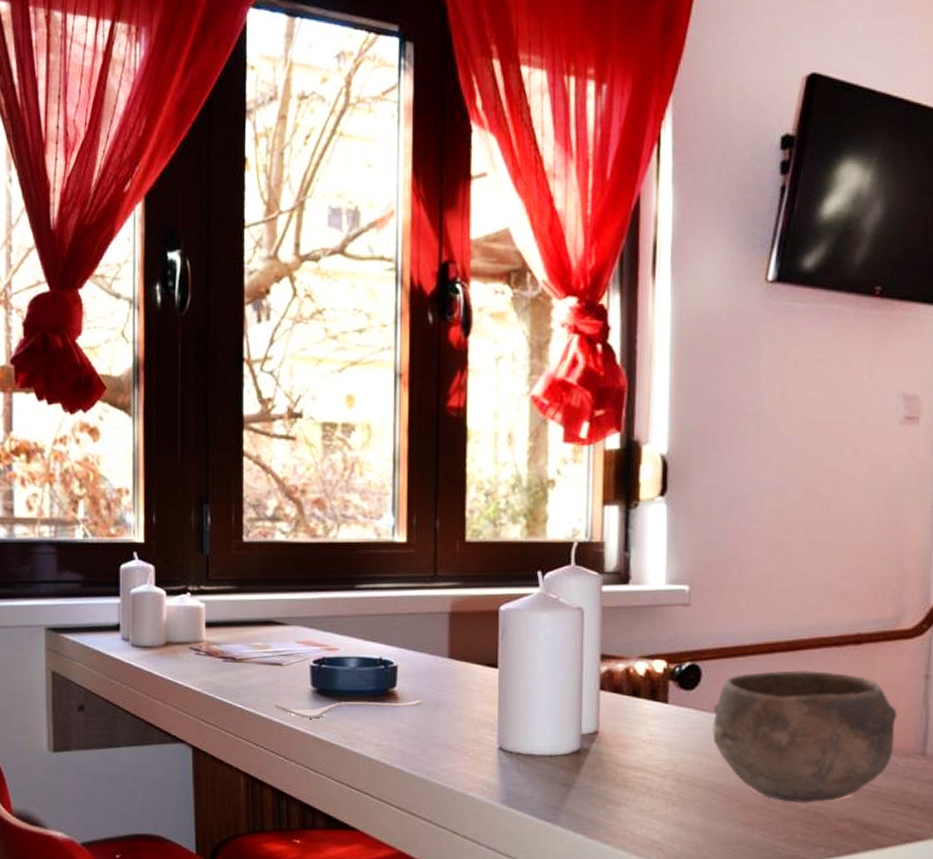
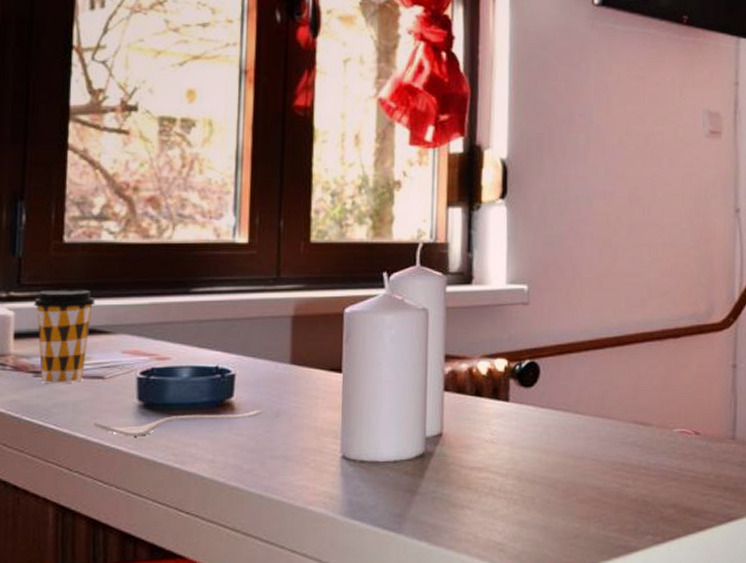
coffee cup: none [221,584,273,668] -> present [34,289,96,383]
bowl: present [712,670,898,803] -> none [550,364,711,493]

